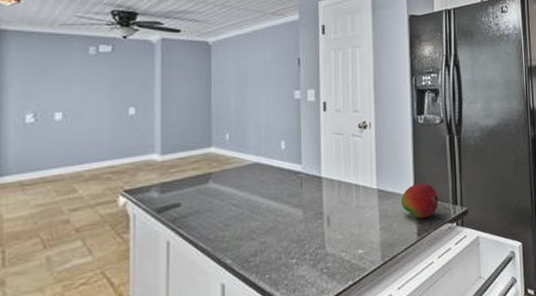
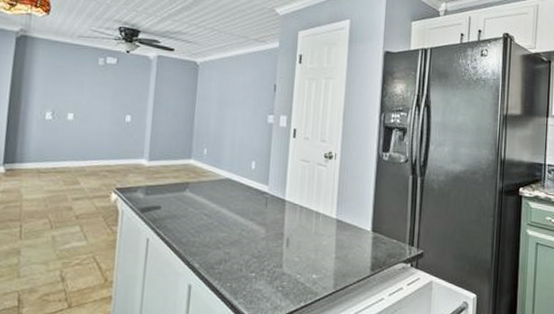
fruit: present [401,183,439,219] -> none [358,219,396,255]

